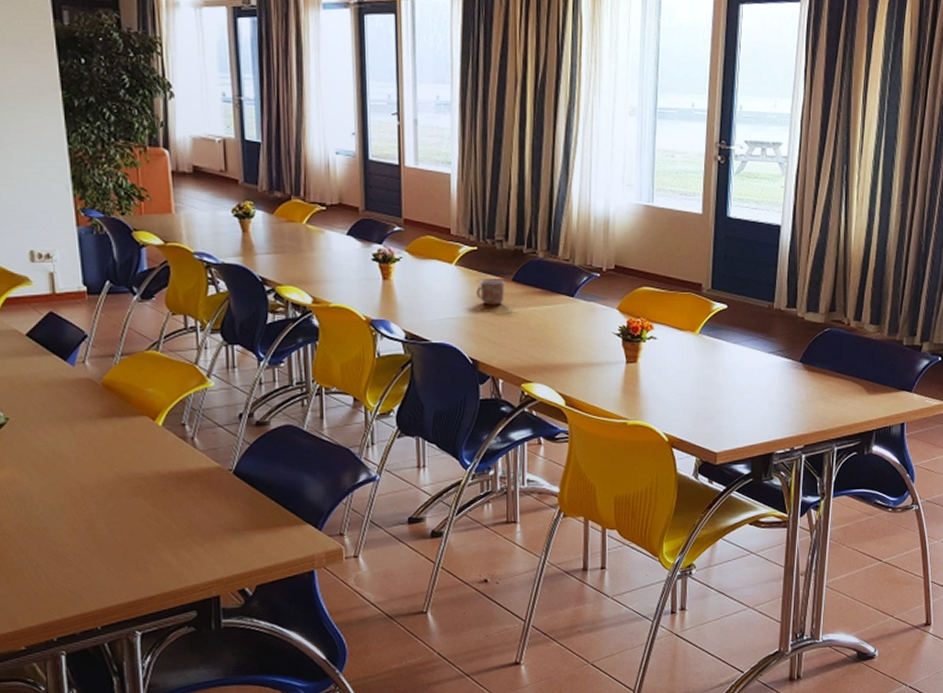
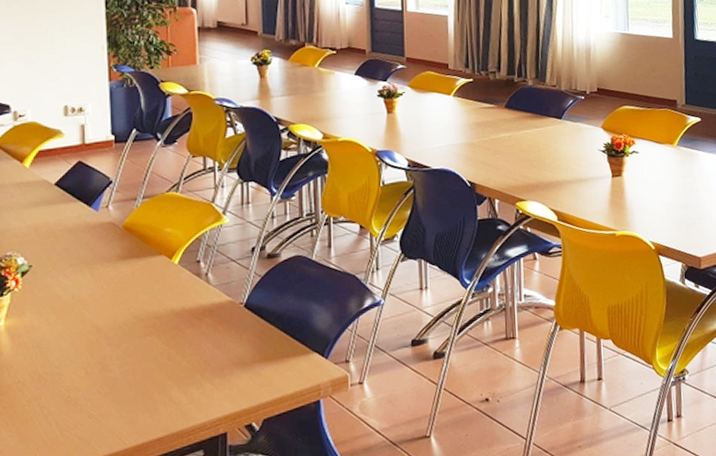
mug: present [476,279,505,305] -> none [472,107,499,131]

